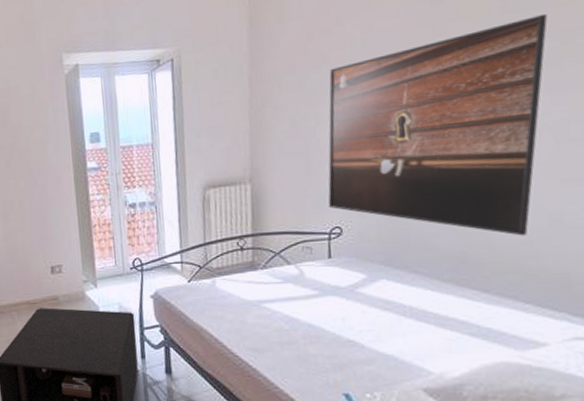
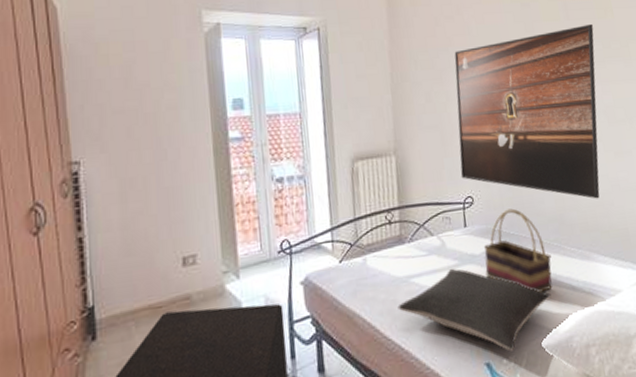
pillow: none [246,297,438,387] -> present [398,268,551,352]
woven basket: none [351,242,443,333] -> present [483,208,552,293]

